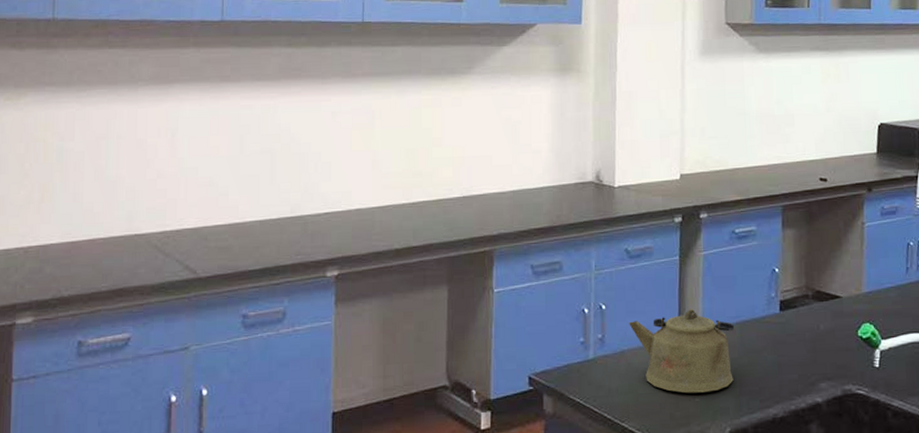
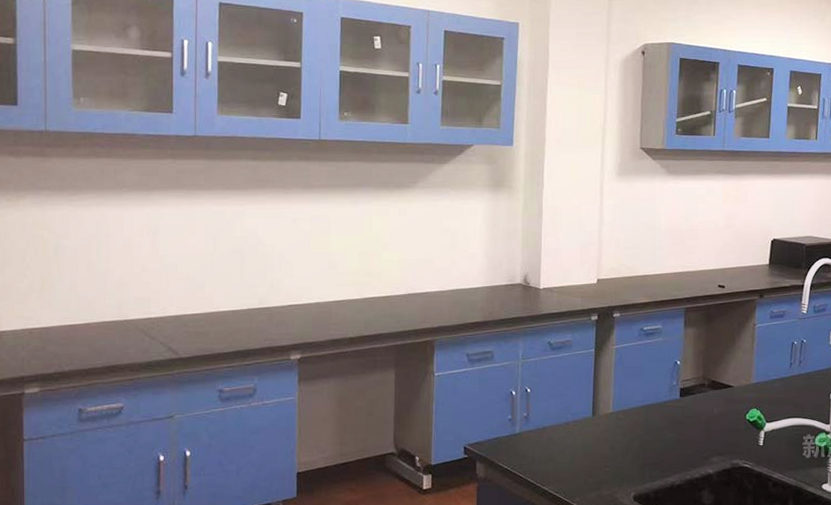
kettle: present [629,308,735,394] -> none [550,393,641,464]

